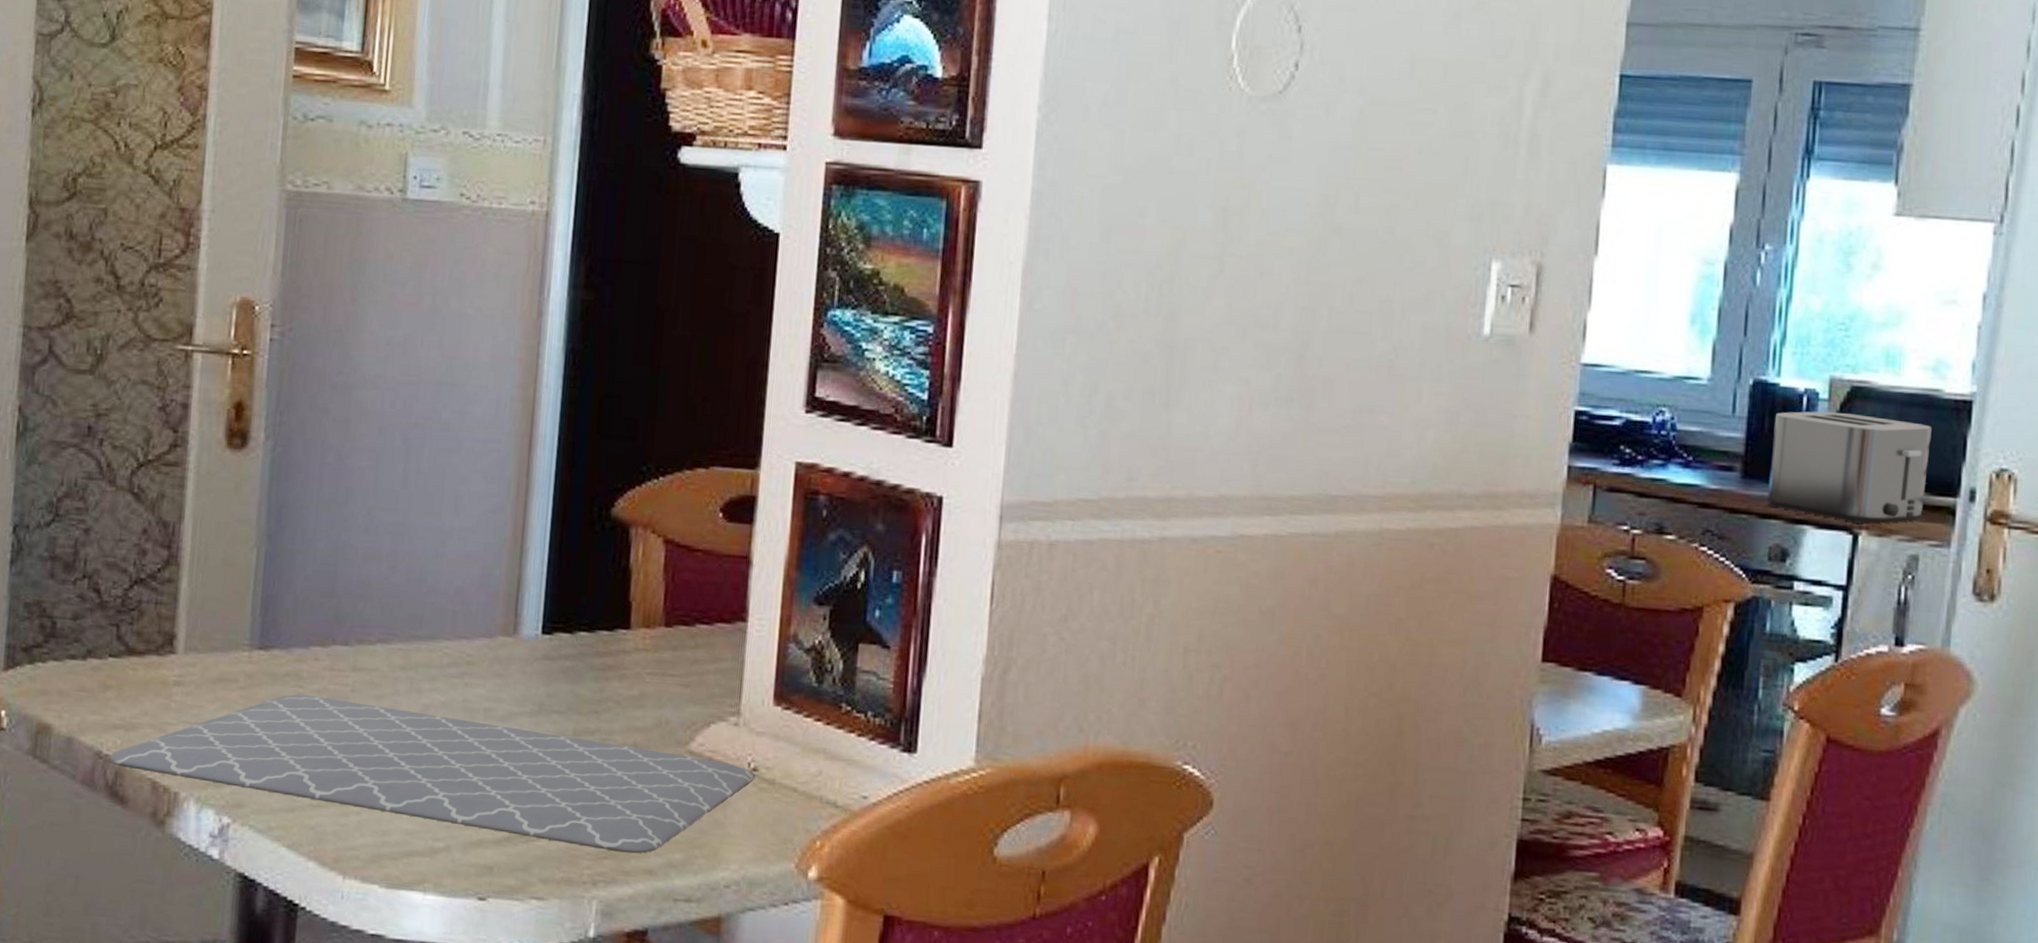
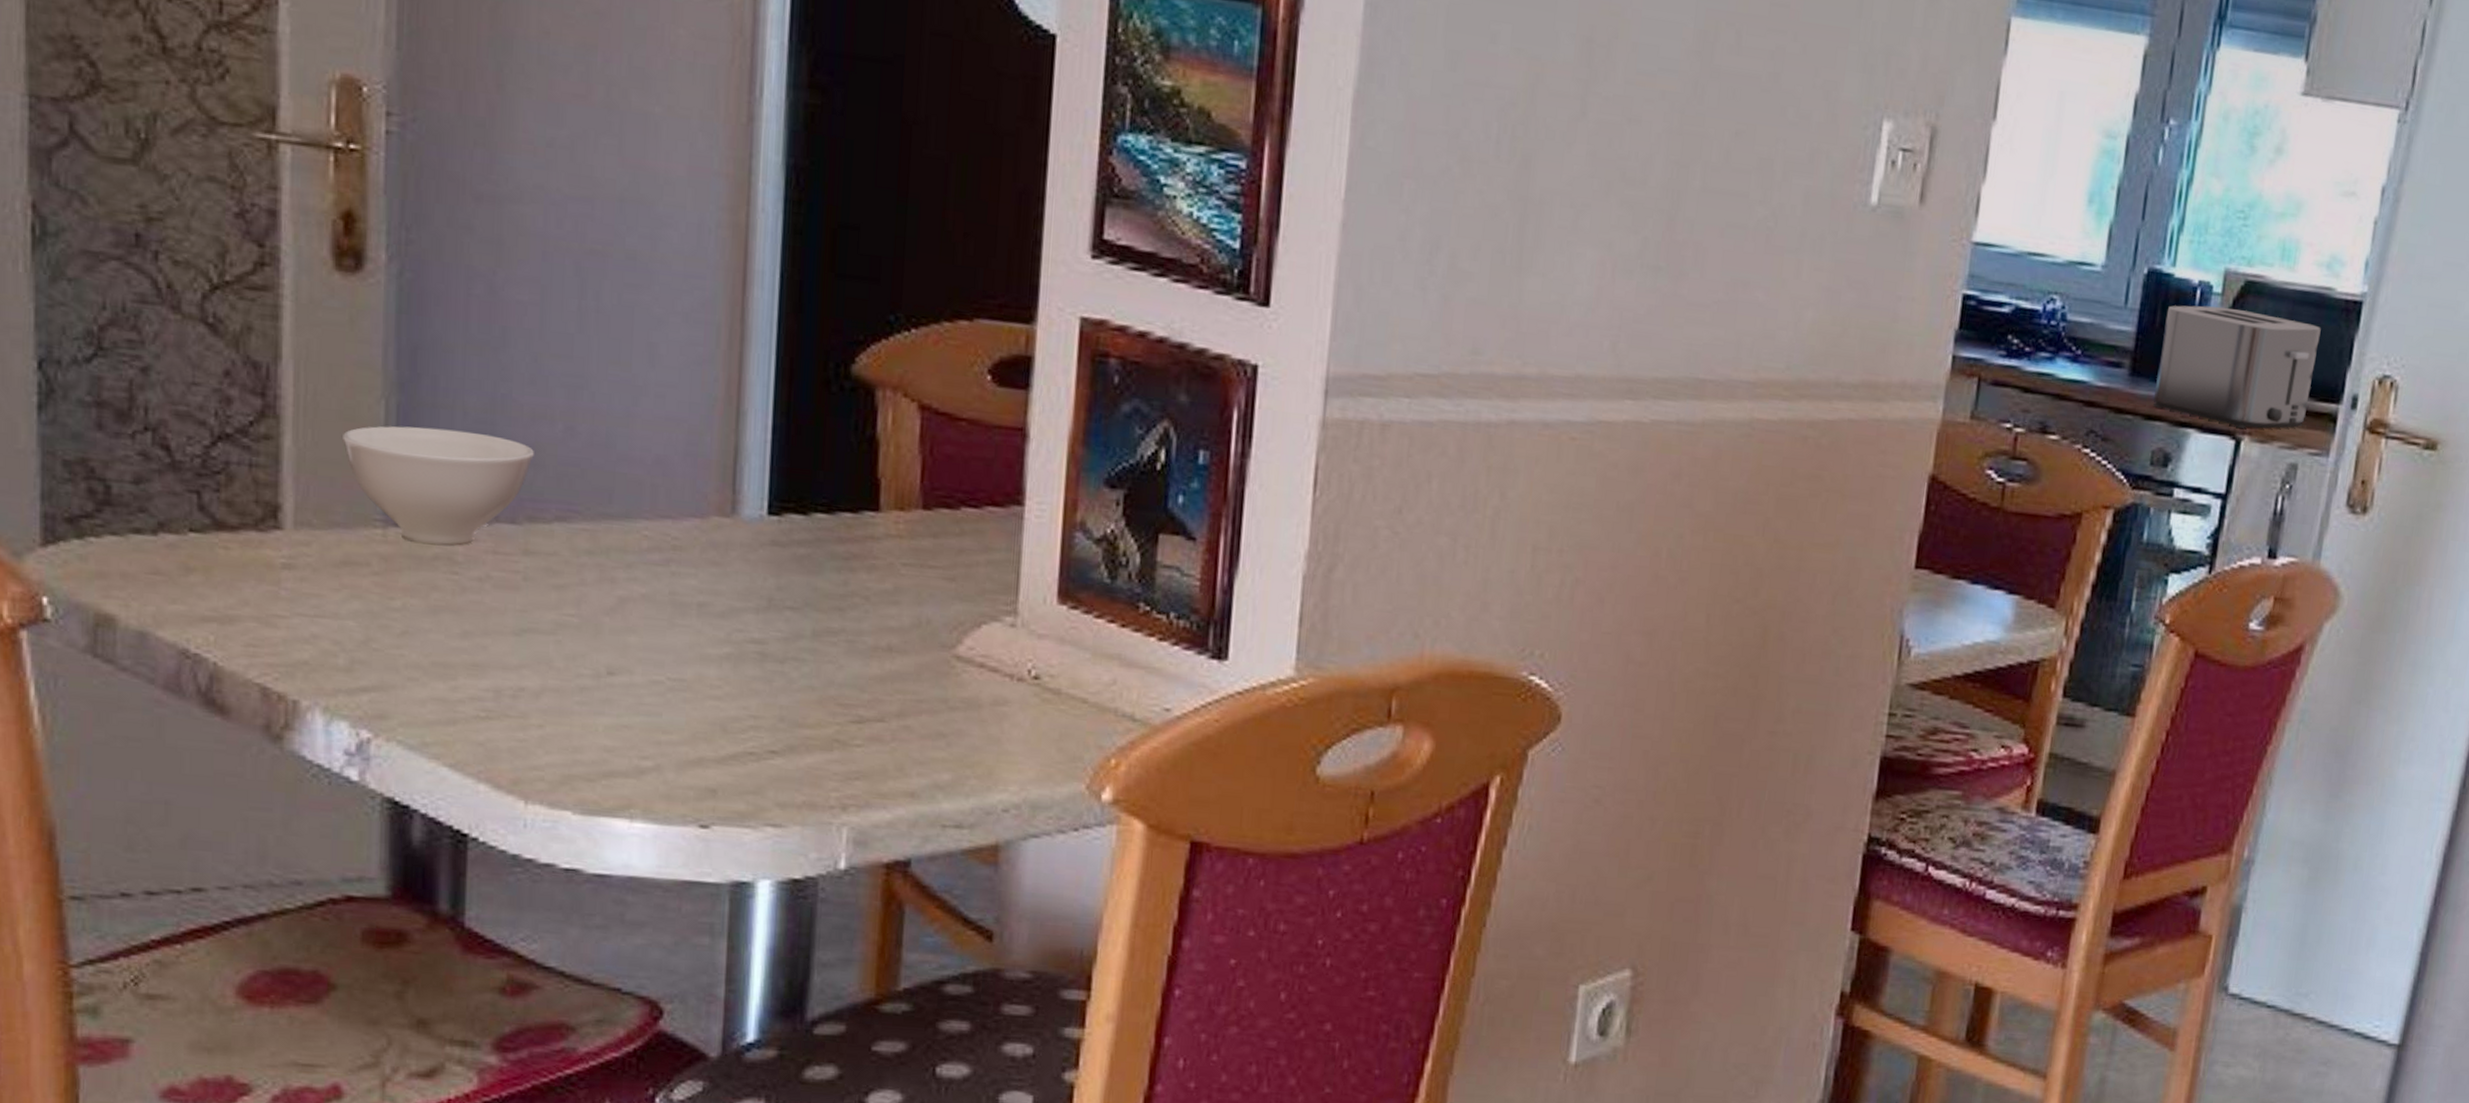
placemat: present [109,693,756,854] -> none [199,581,1037,774]
bowl: none [223,569,366,665] -> present [341,426,535,546]

